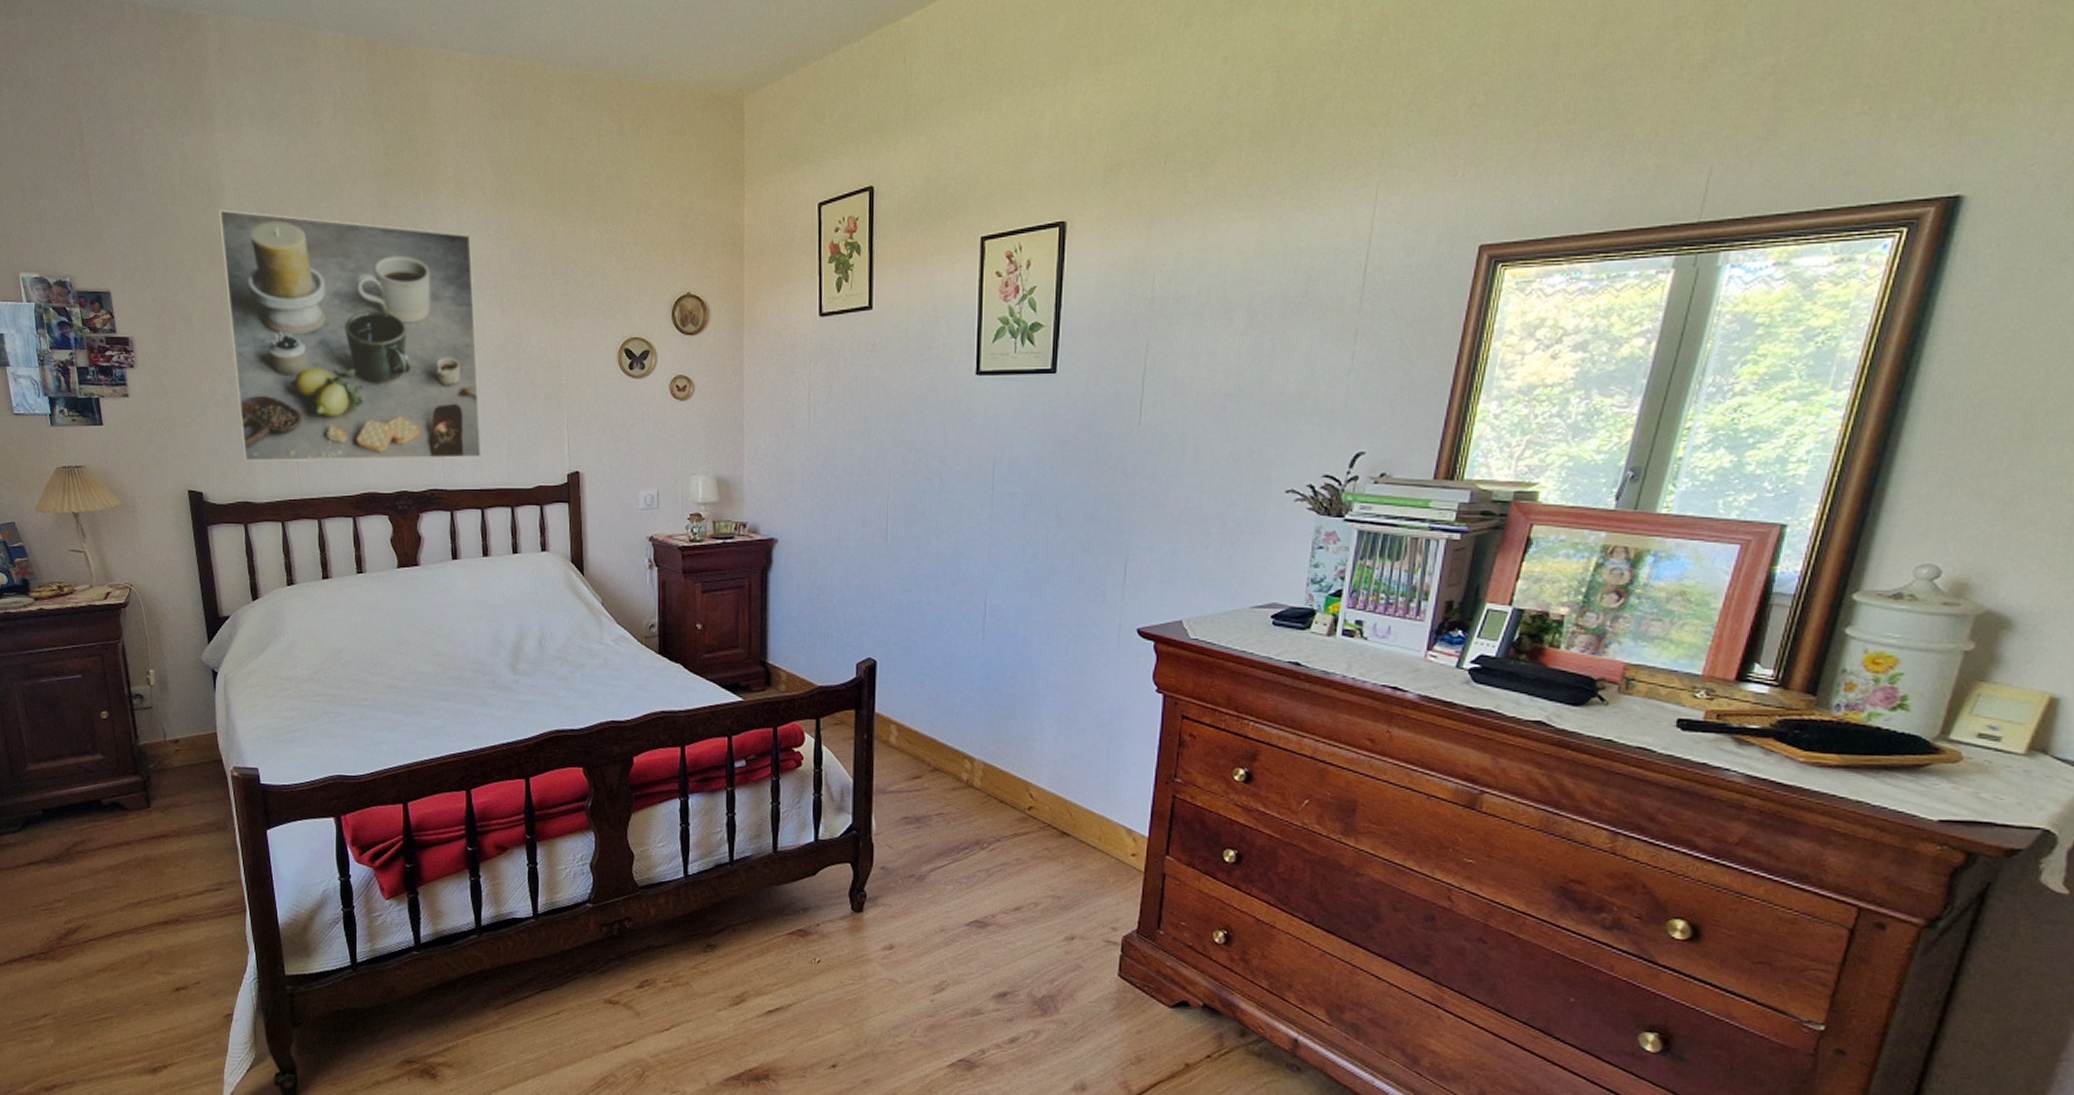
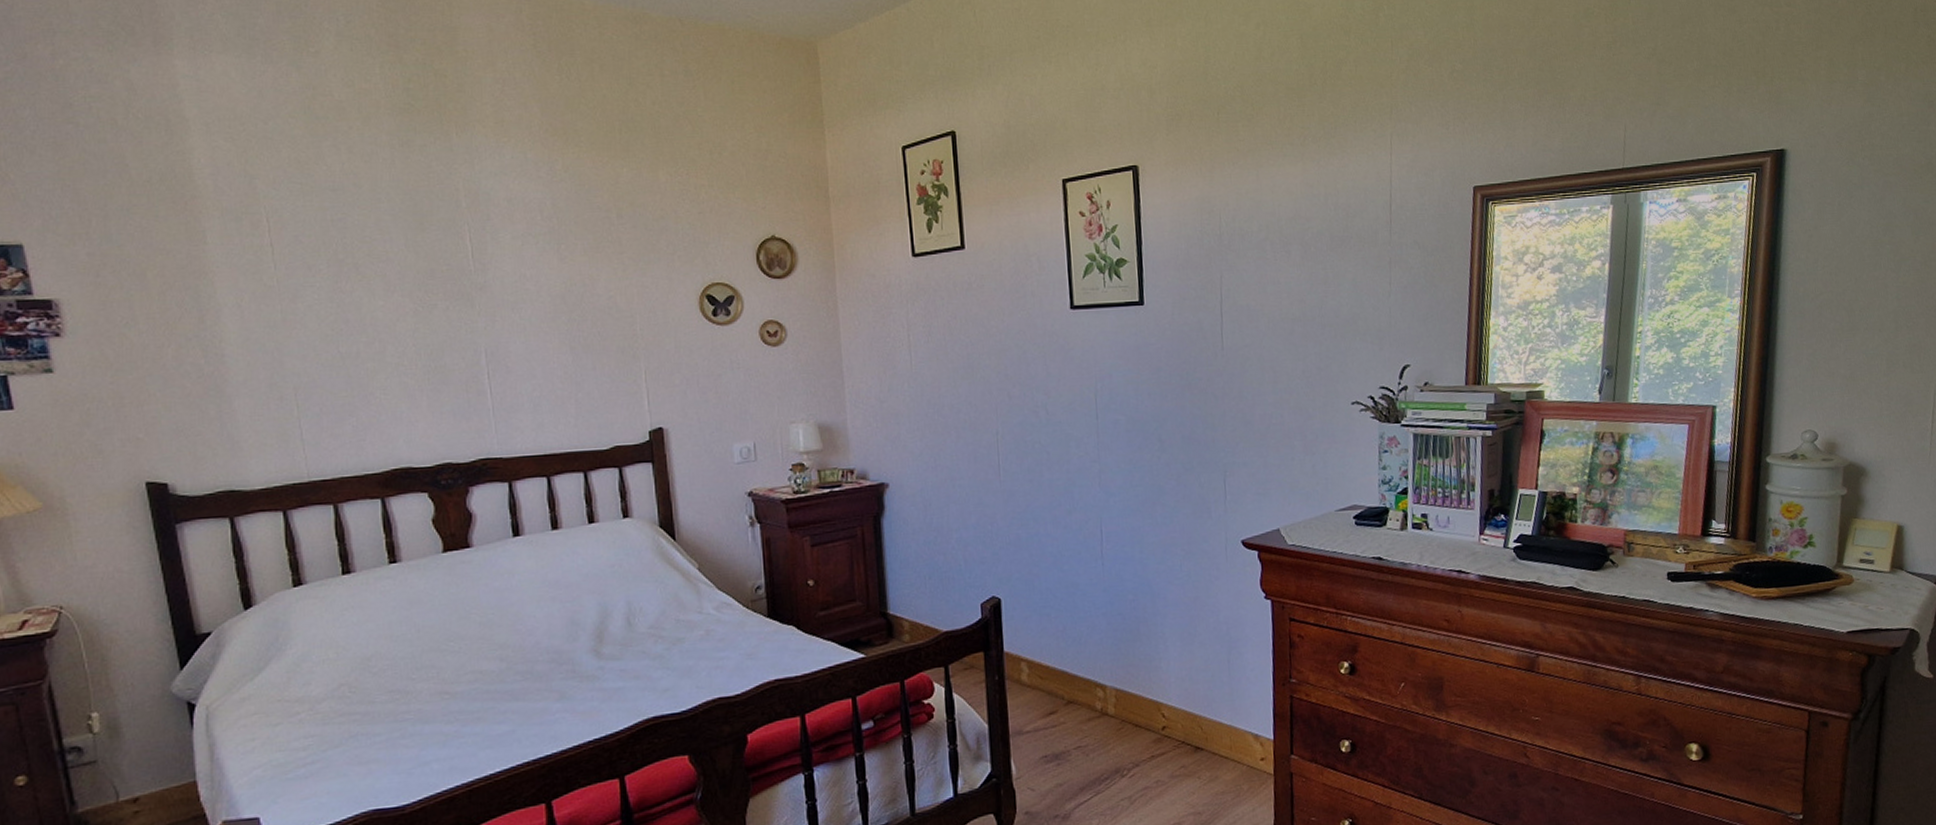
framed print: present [218,210,481,462] -> none [181,148,543,443]

